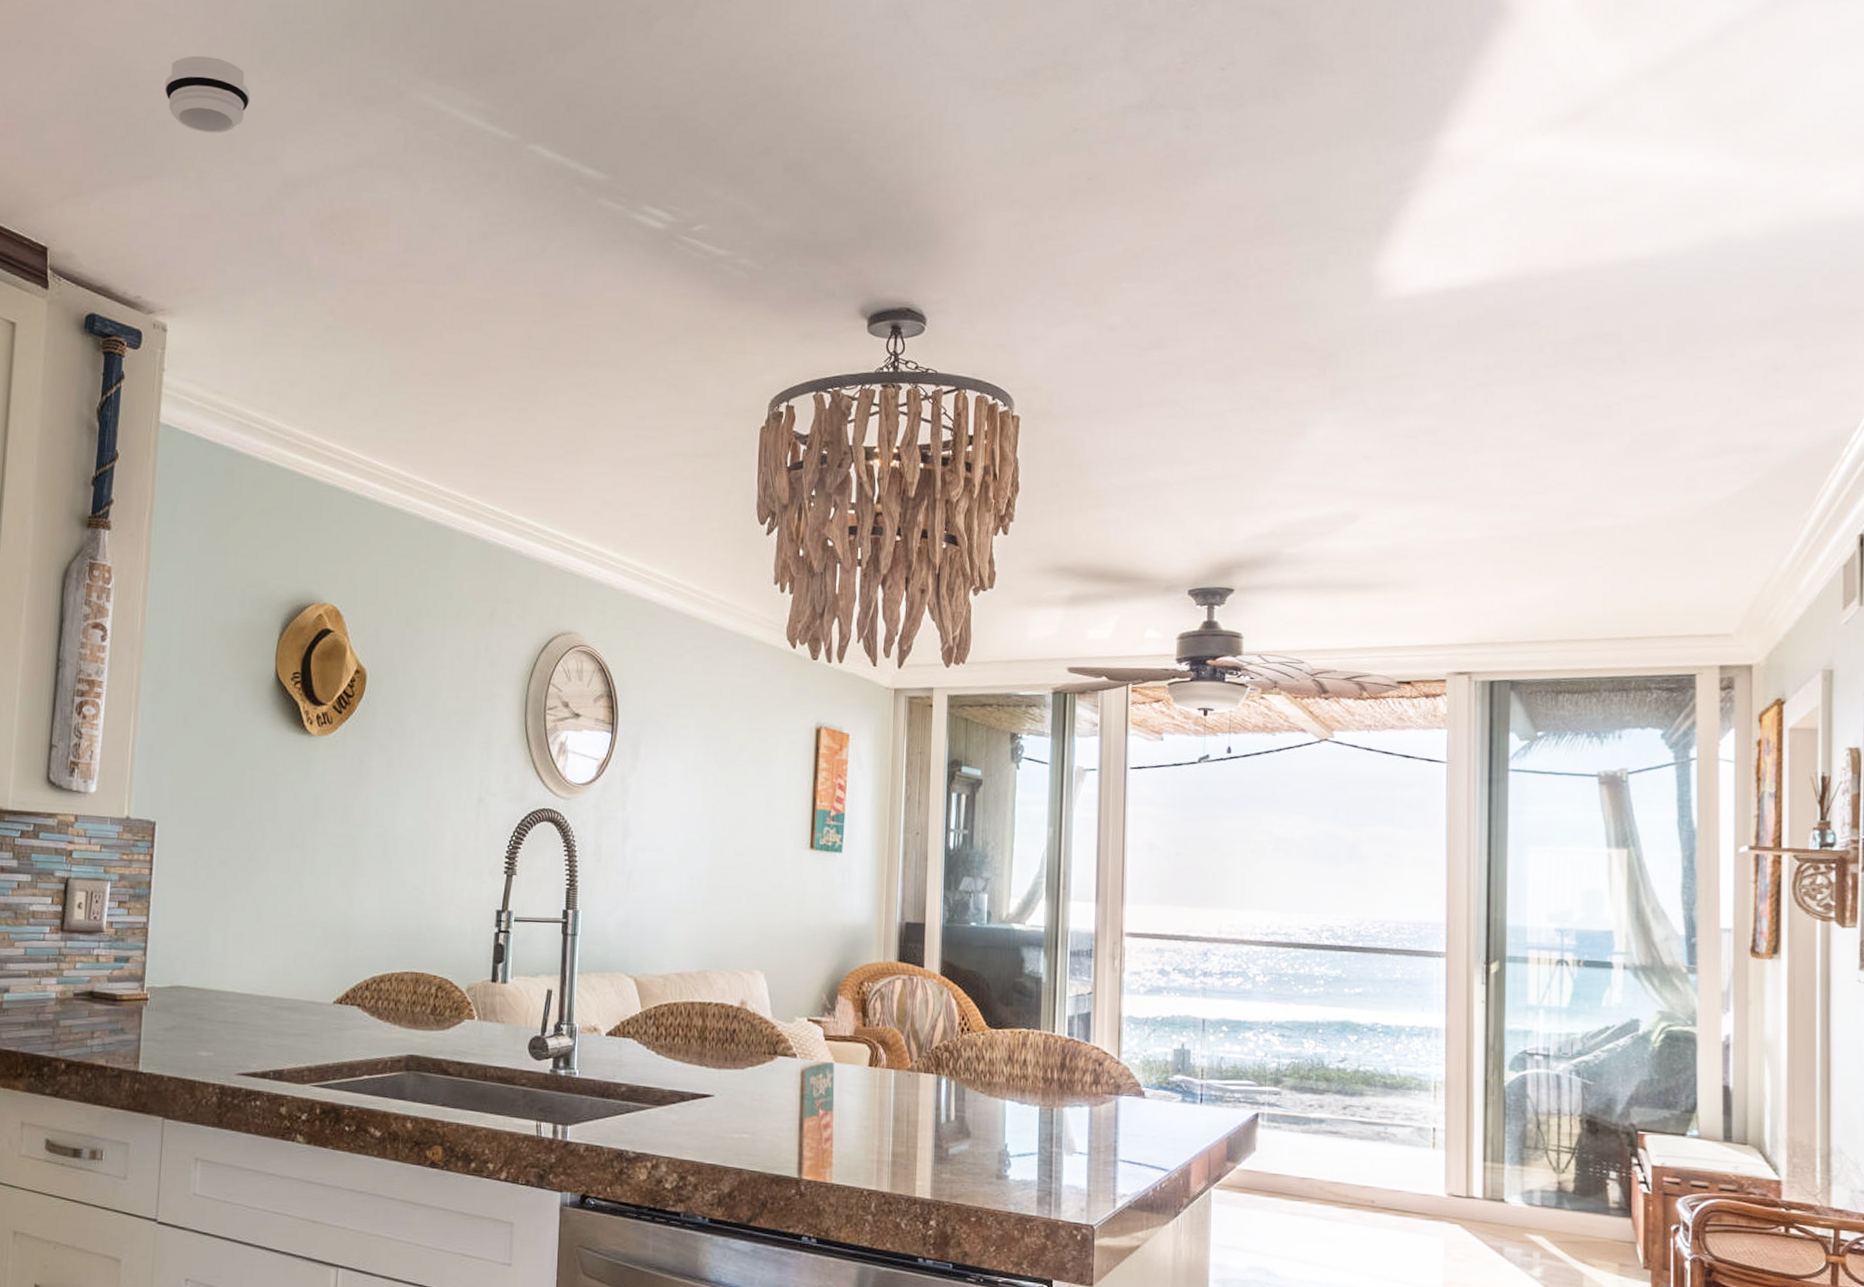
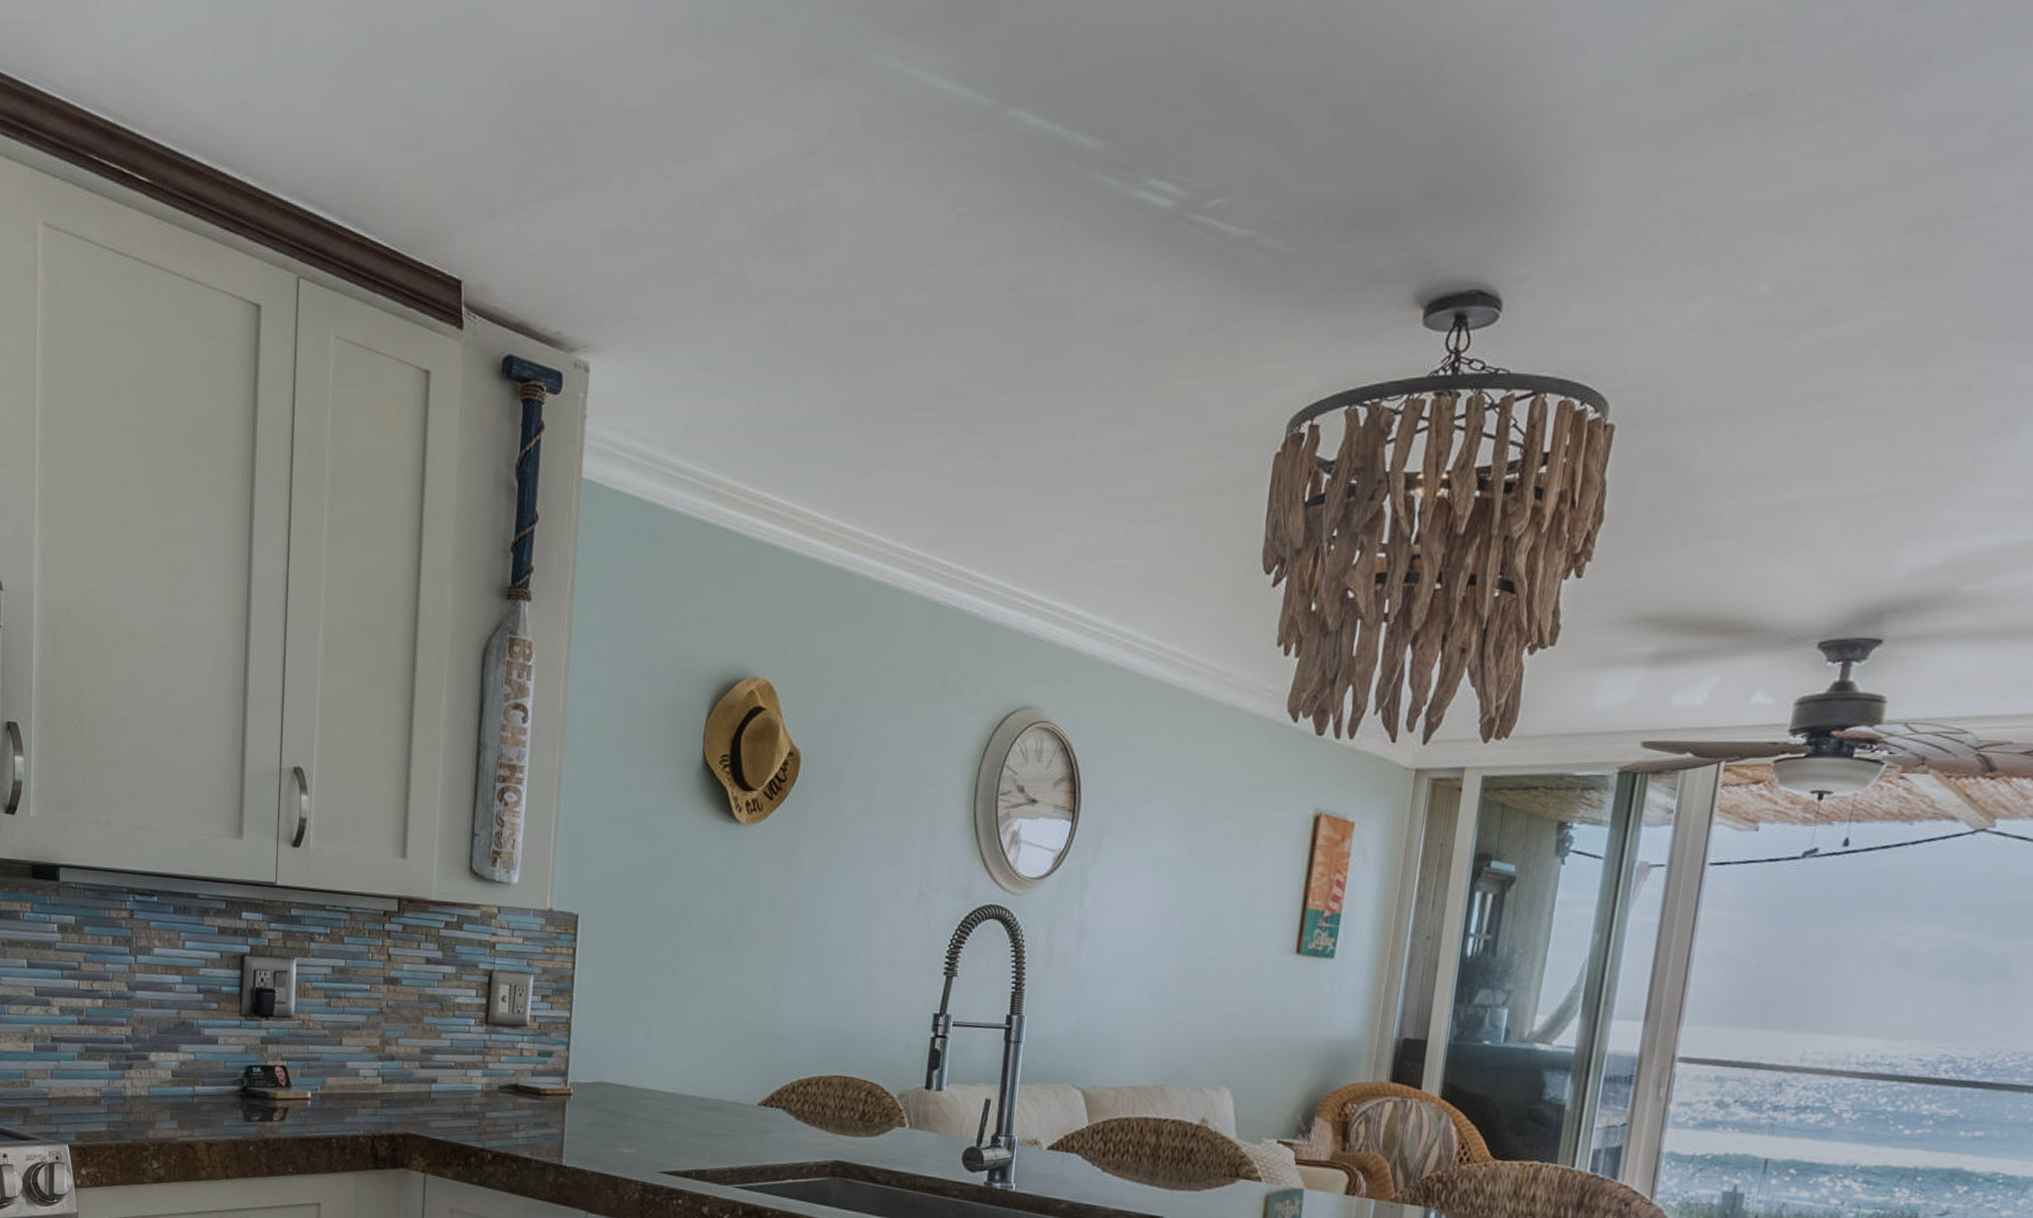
smoke detector: present [165,55,251,133] -> none [587,31,683,127]

